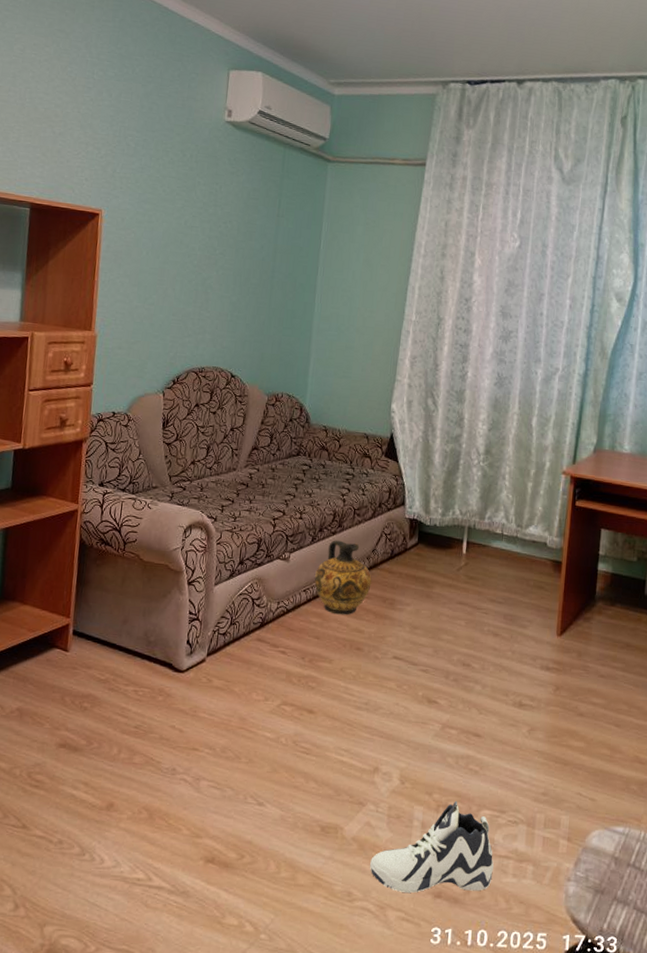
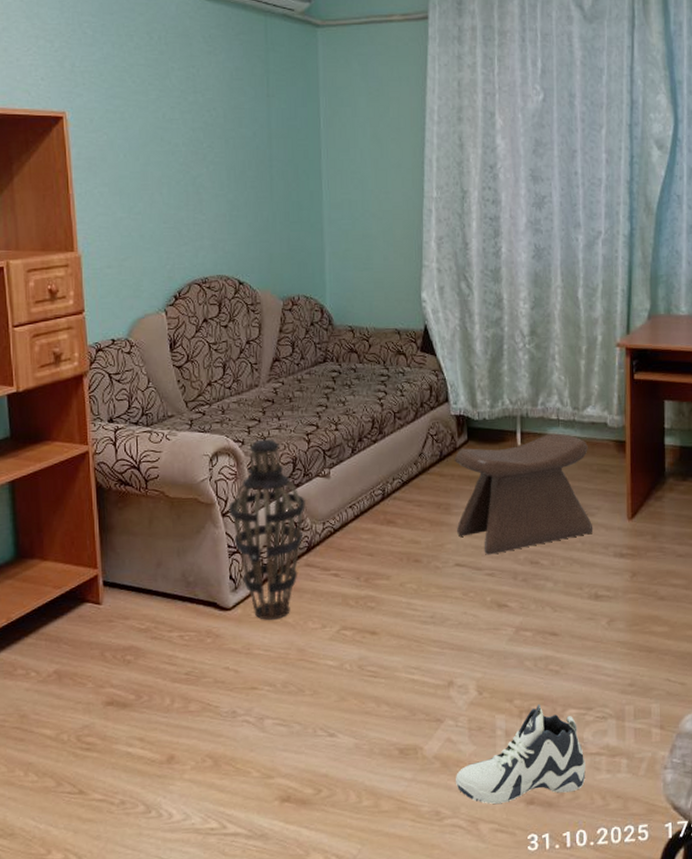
lantern: none [194,518,265,687] -> present [229,439,306,620]
ceramic jug: present [314,540,372,615] -> none [360,448,422,528]
stool: none [398,546,527,652] -> present [454,433,593,555]

